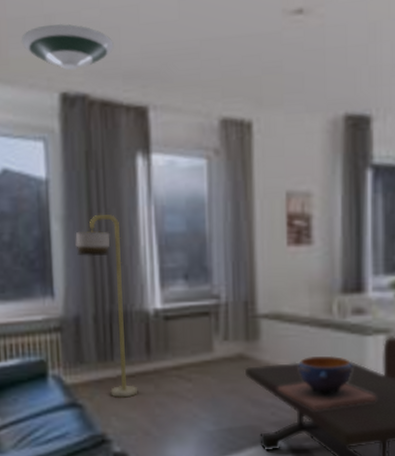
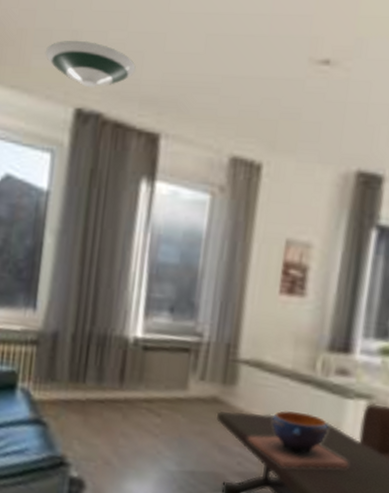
floor lamp: present [75,214,137,398] -> none [66,233,113,424]

